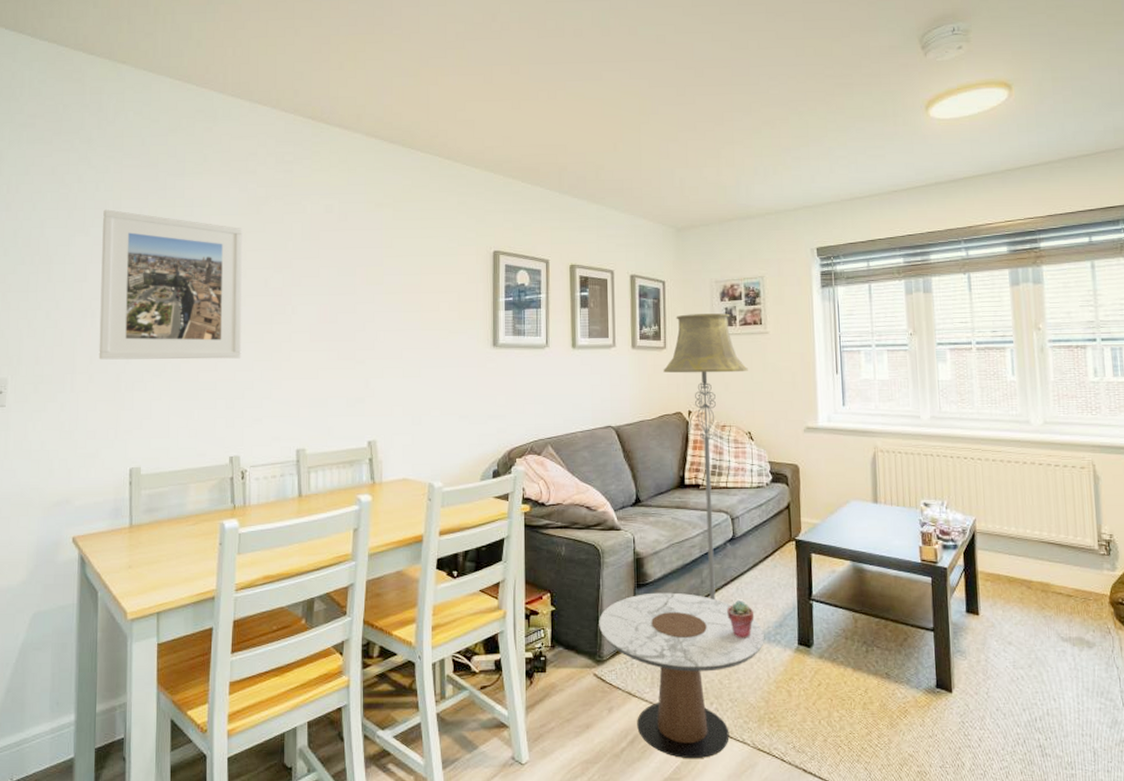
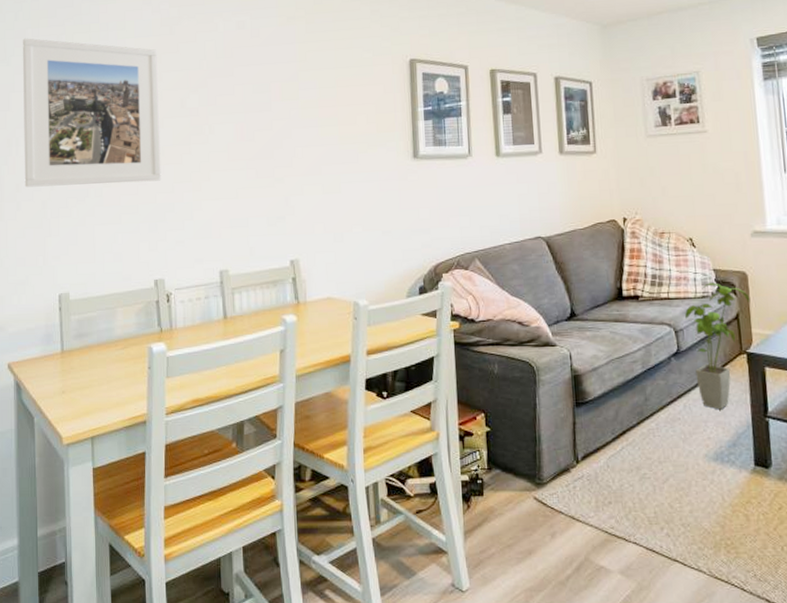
side table: present [599,592,764,759] -> none [537,411,717,588]
floor lamp: present [663,313,748,601] -> none [594,113,686,419]
potted succulent: present [727,600,755,638] -> none [674,419,705,459]
house plant: none [741,474,801,593] -> present [685,282,750,410]

